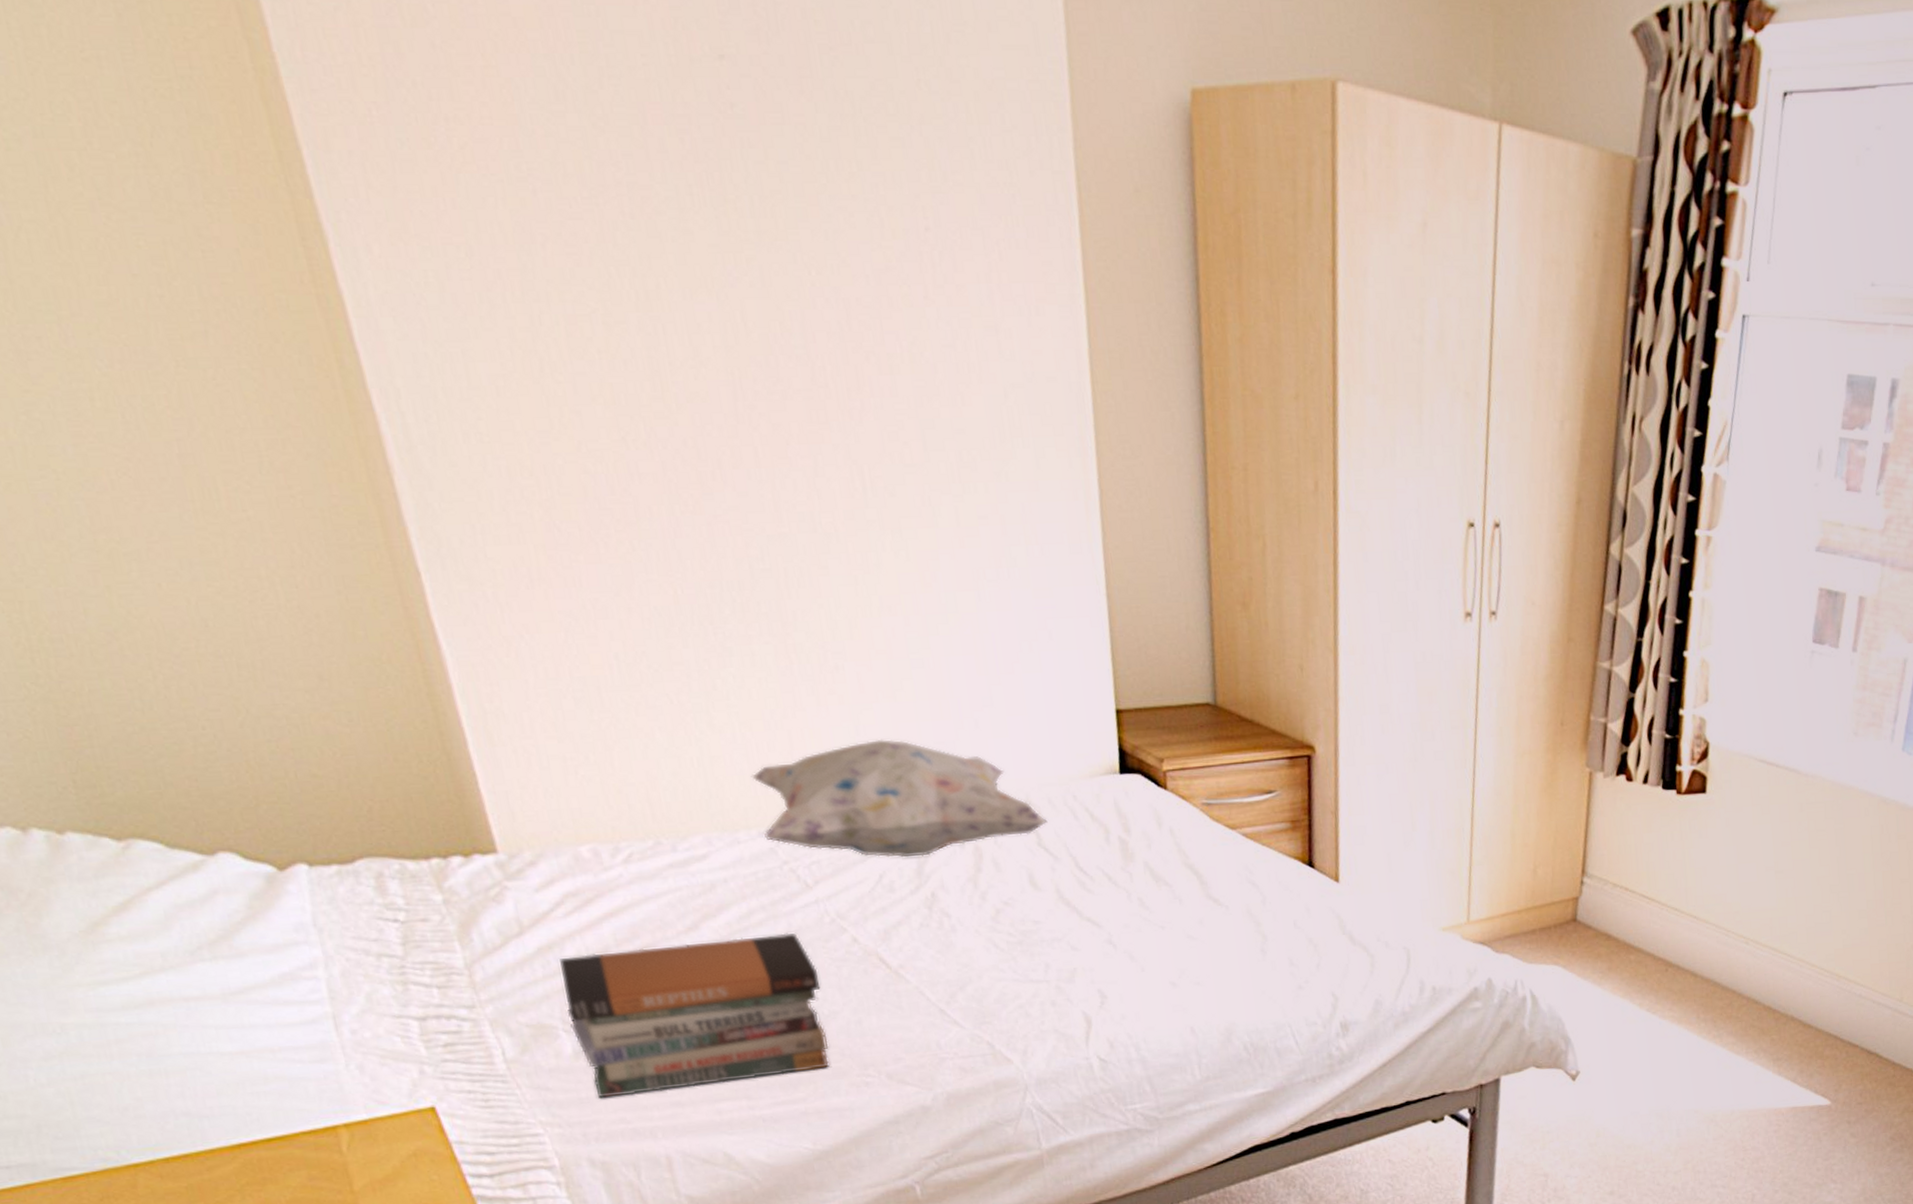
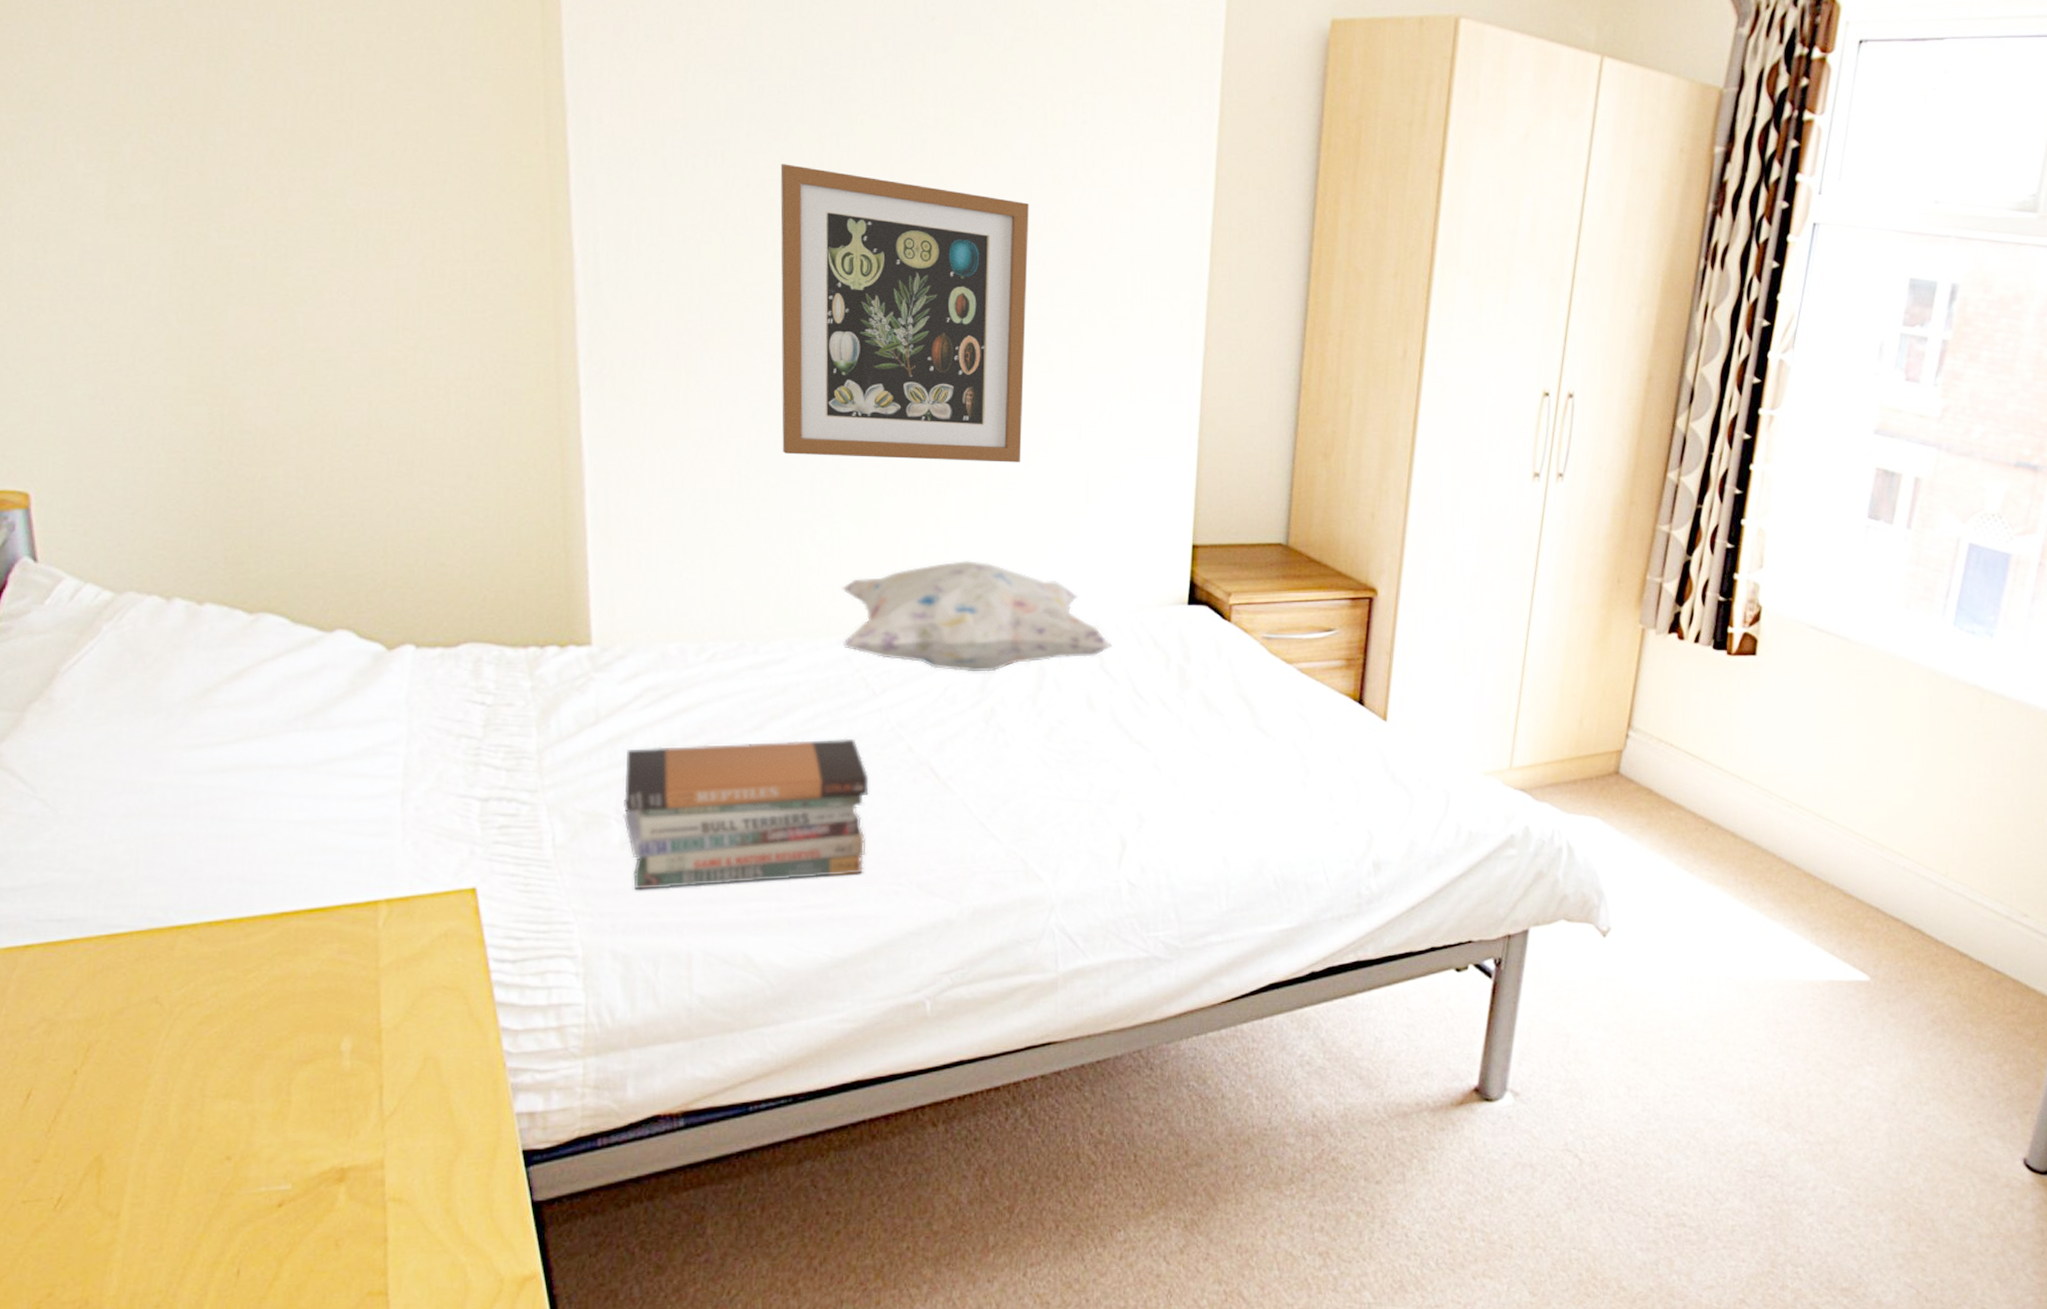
wall art: none [589,295,919,634] -> present [780,164,1029,463]

